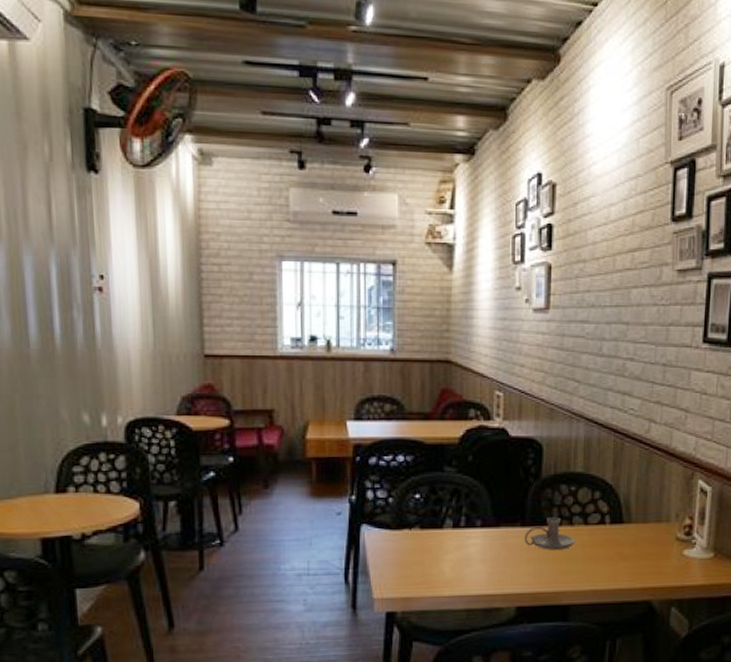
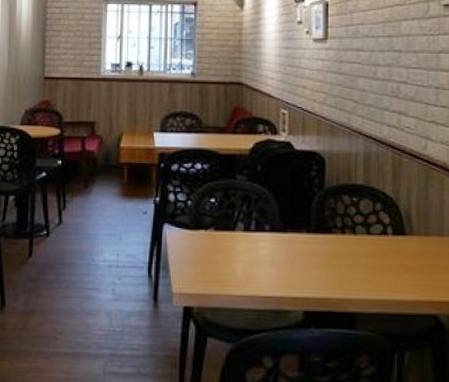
candle holder: present [524,517,575,550] -> none [310,225,358,258]

